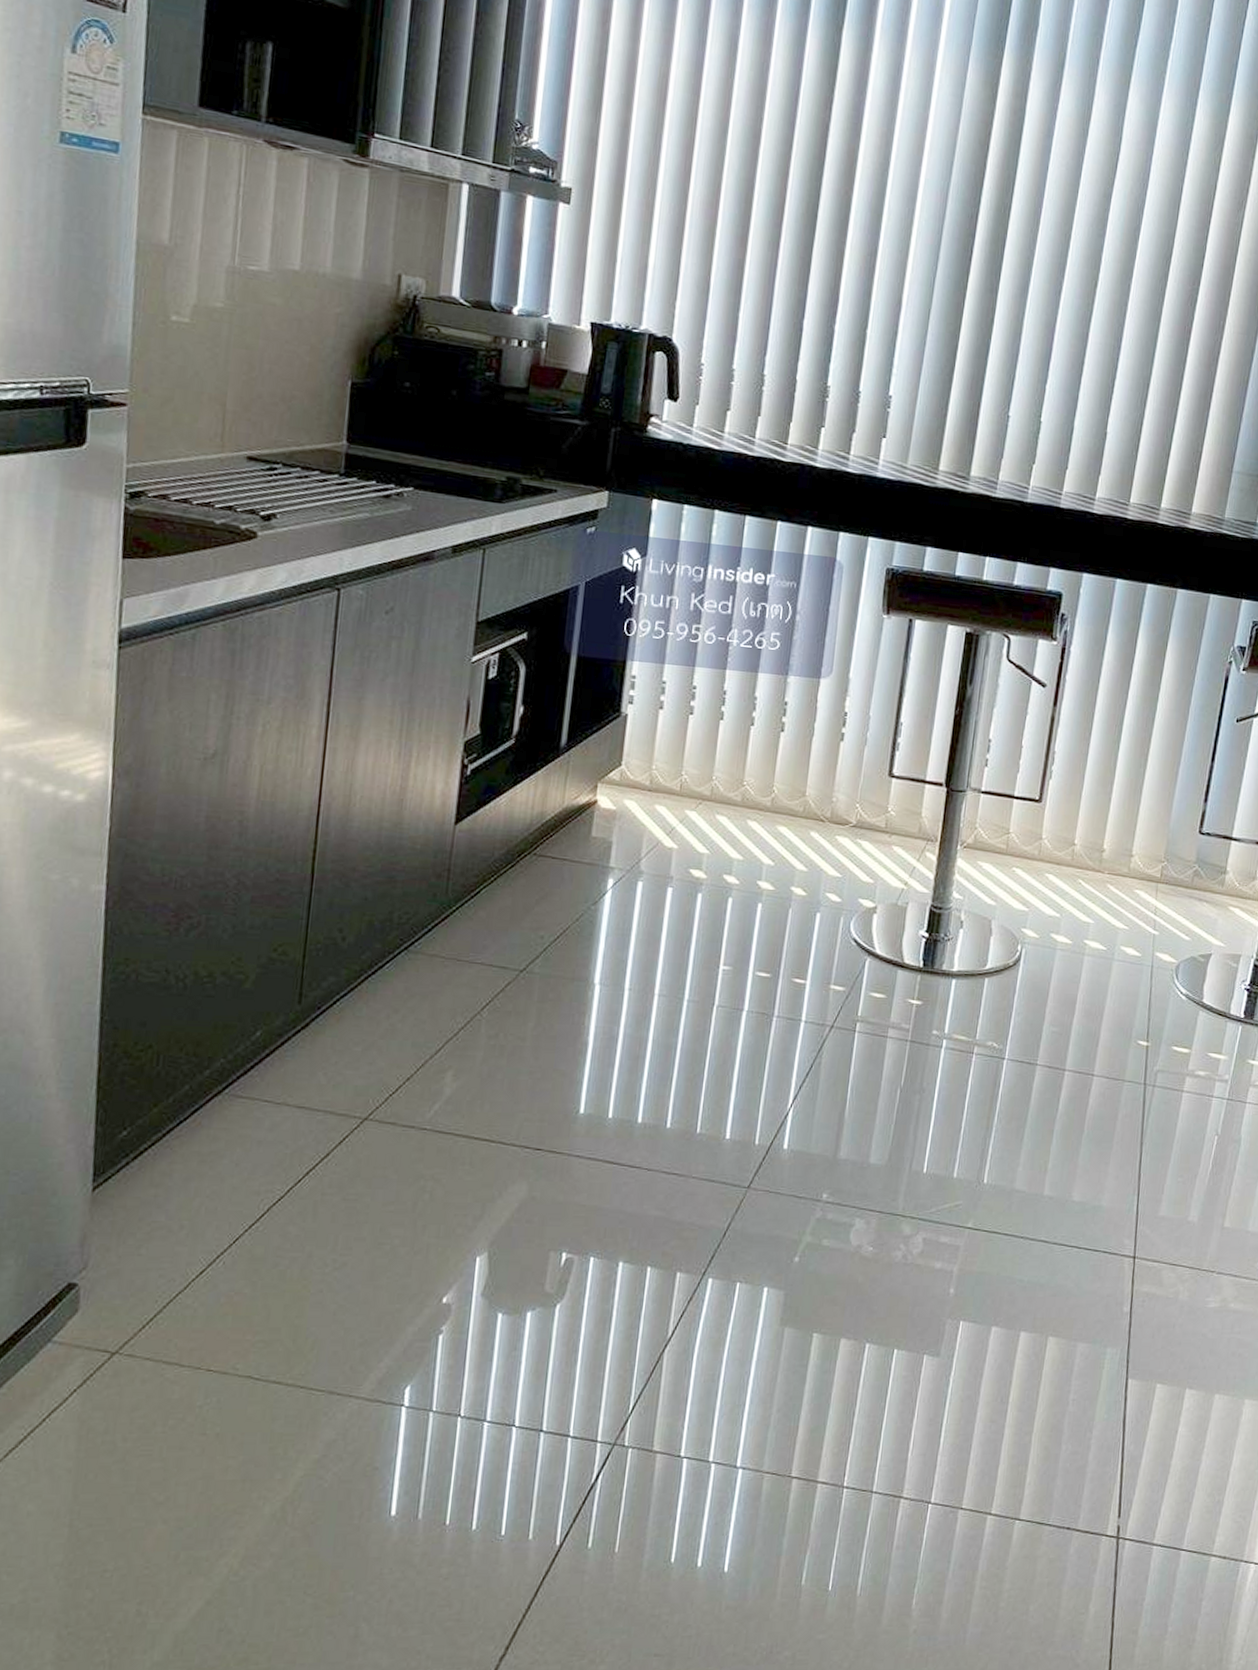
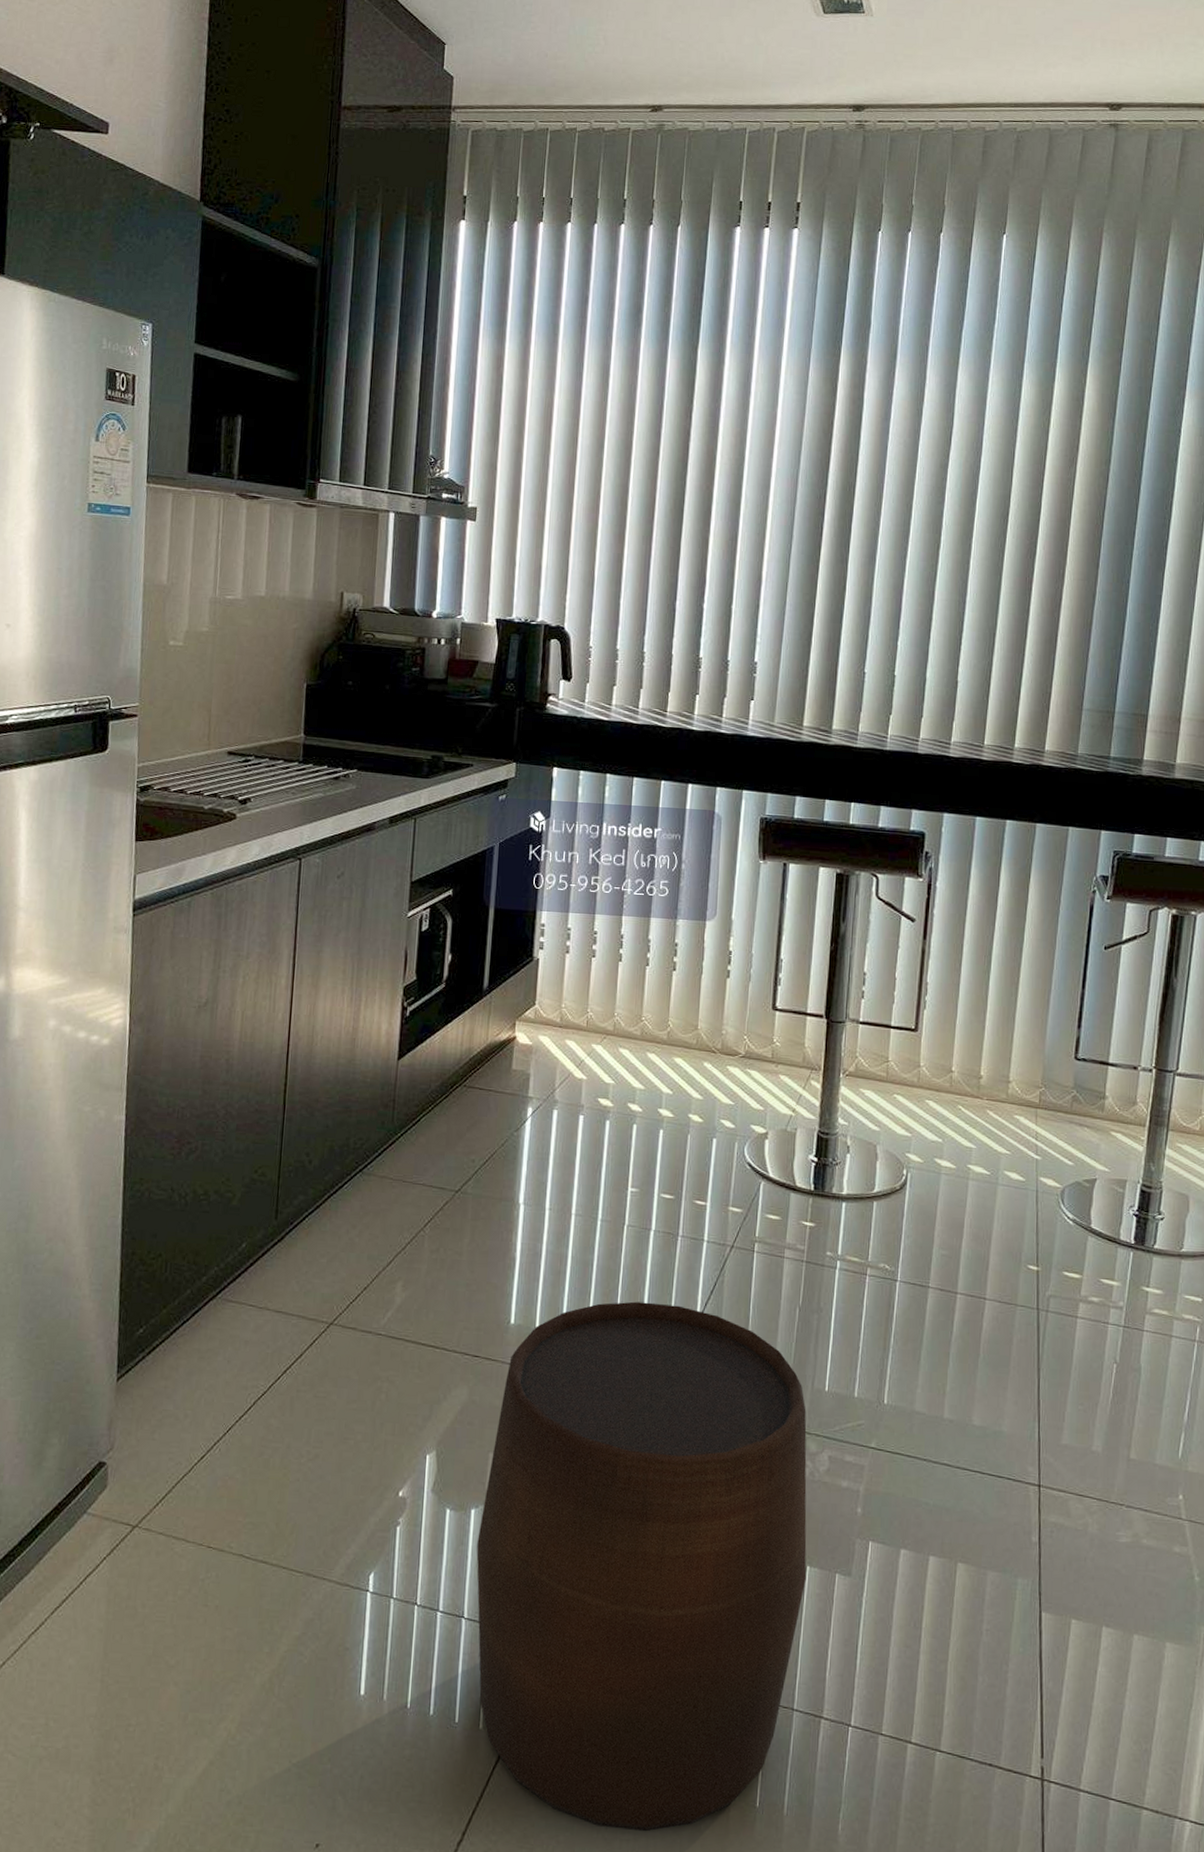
stool: none [530,1086,903,1627] -> present [476,1301,807,1832]

